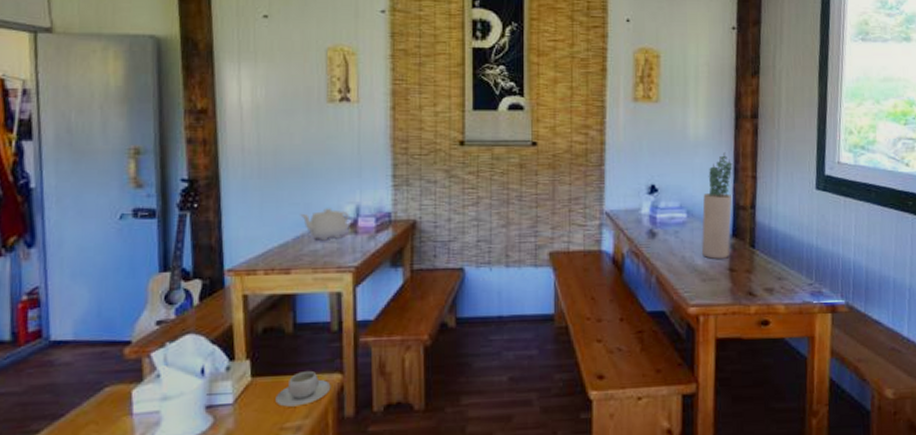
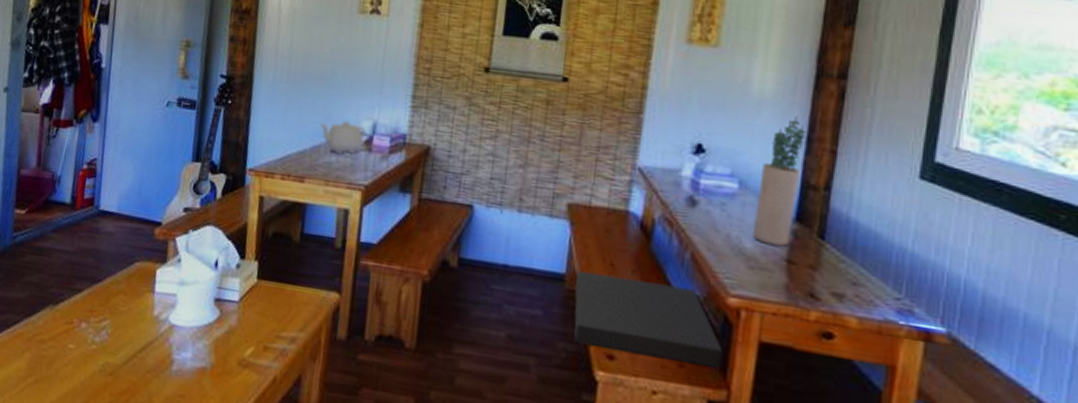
teacup: present [275,370,331,407] -> none [275,283,328,318]
cushion: none [563,306,689,371] -> present [574,270,723,368]

